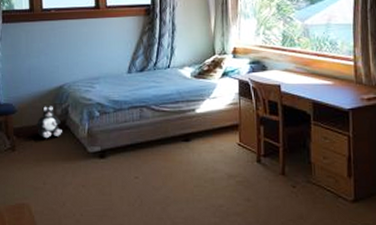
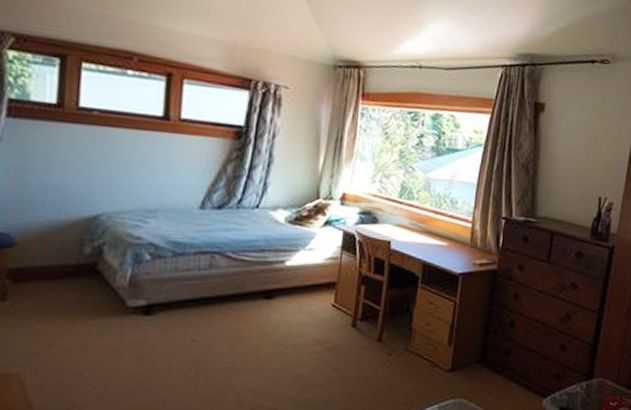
plush toy: present [37,106,62,139] -> none [48,241,90,286]

